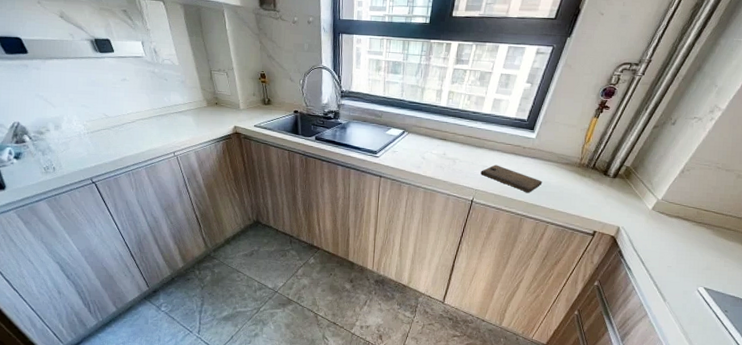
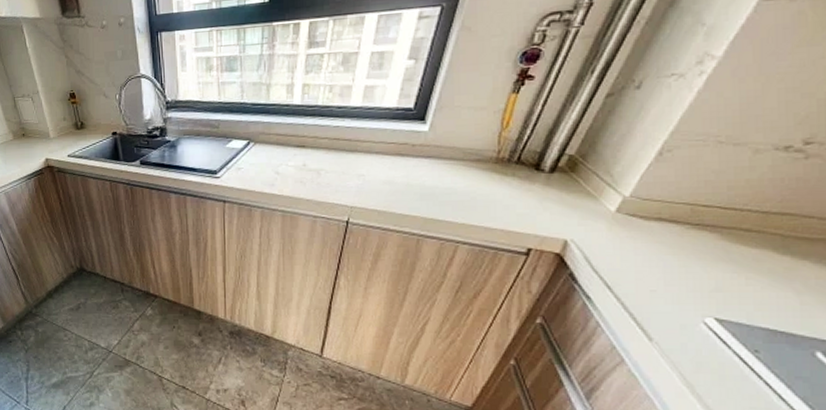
cutting board: present [481,164,543,193] -> none [356,171,445,205]

